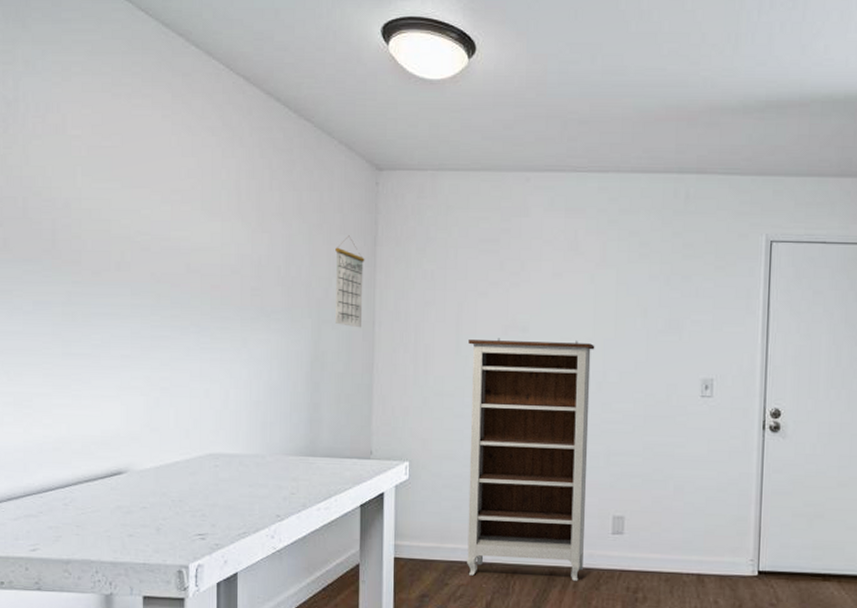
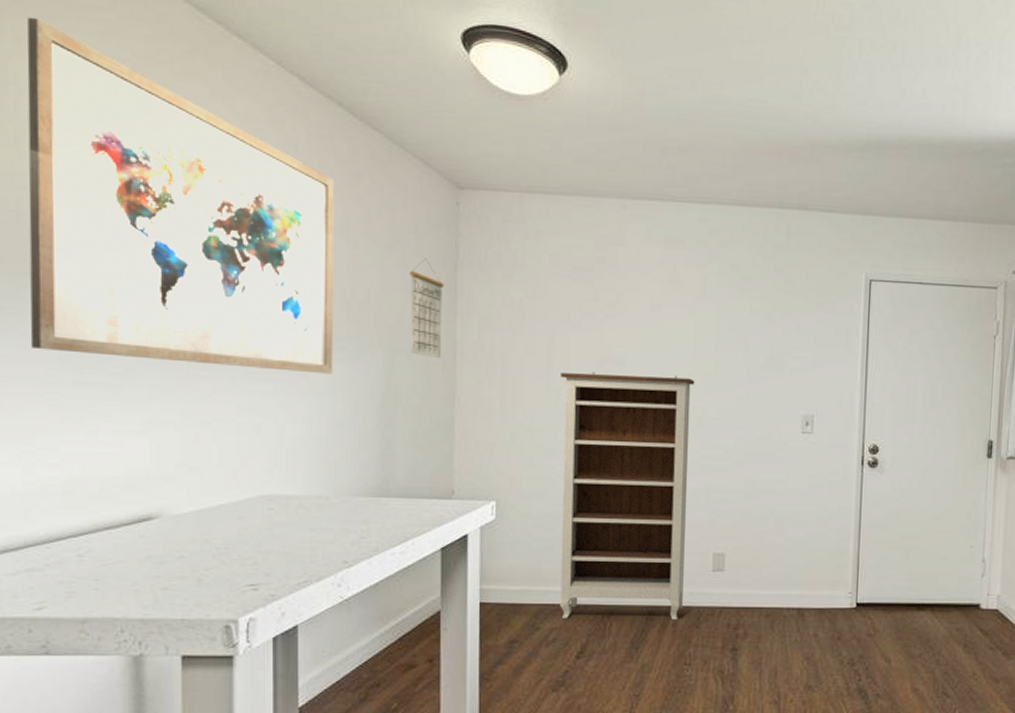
wall art: none [31,43,272,344] -> present [27,17,334,374]

